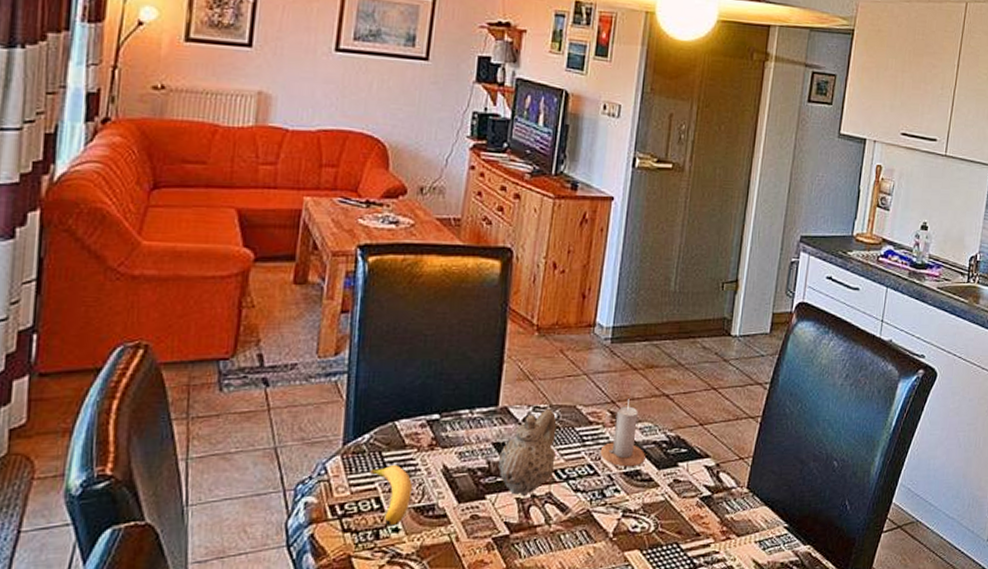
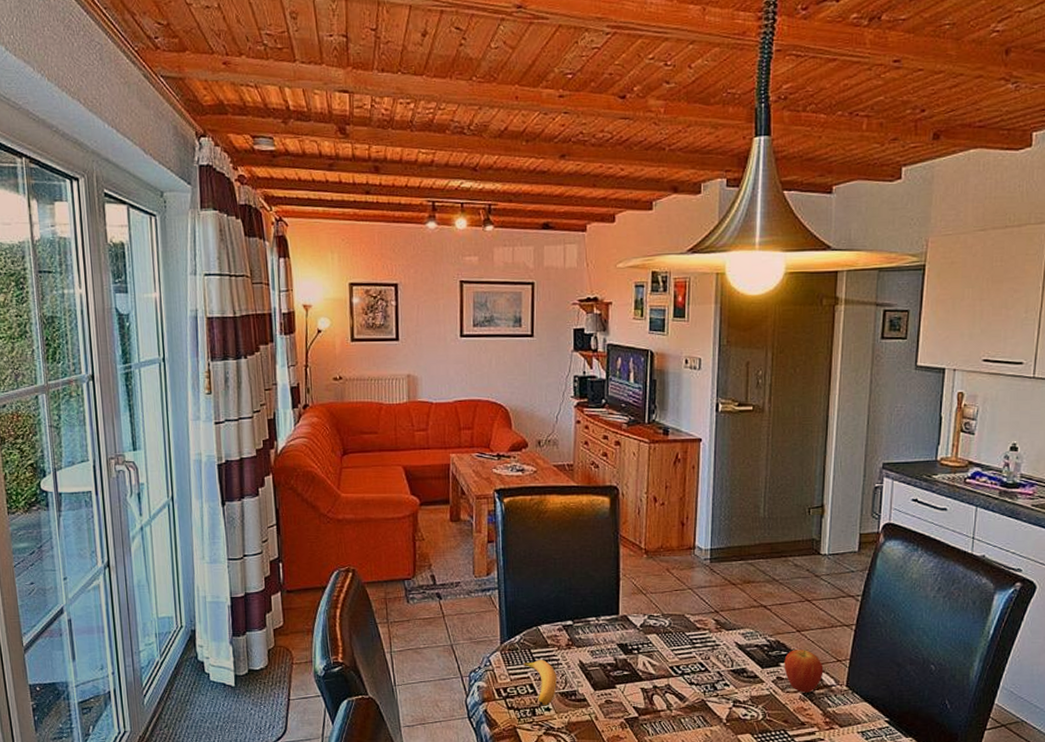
teapot: present [497,409,557,497] -> none [623,617,671,688]
candle: present [600,399,646,467] -> none [709,609,749,666]
fruit: none [682,446,725,498] -> present [784,649,824,693]

